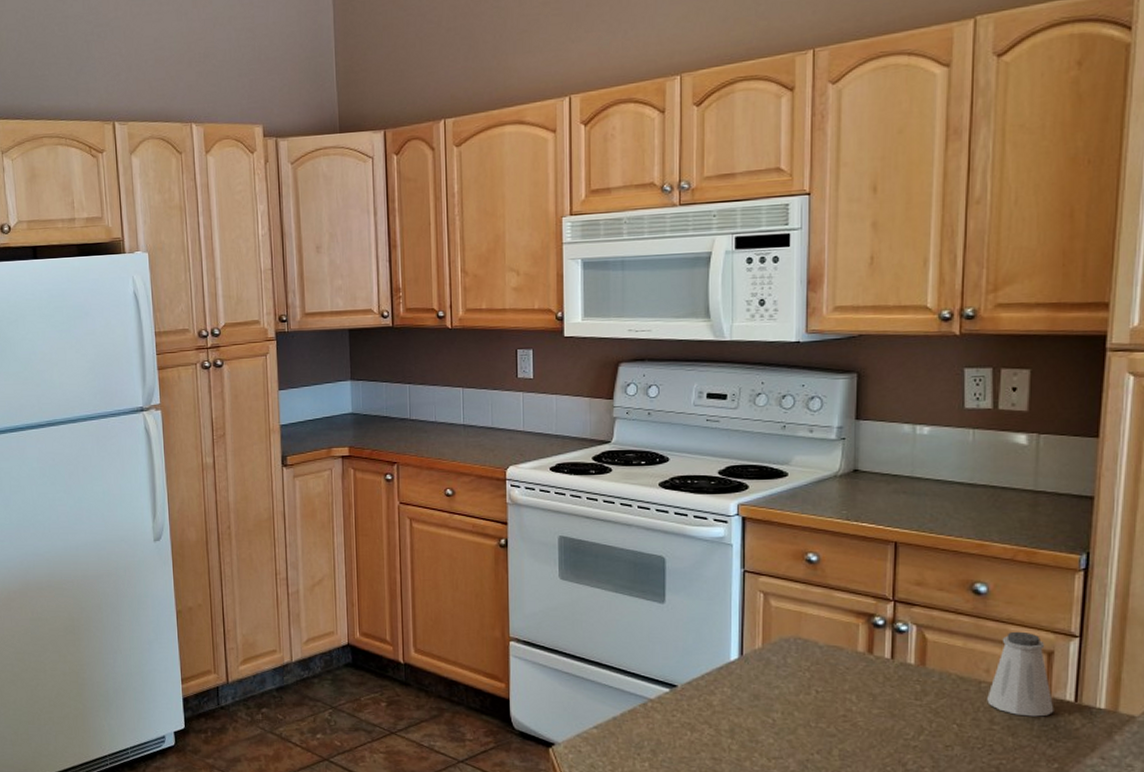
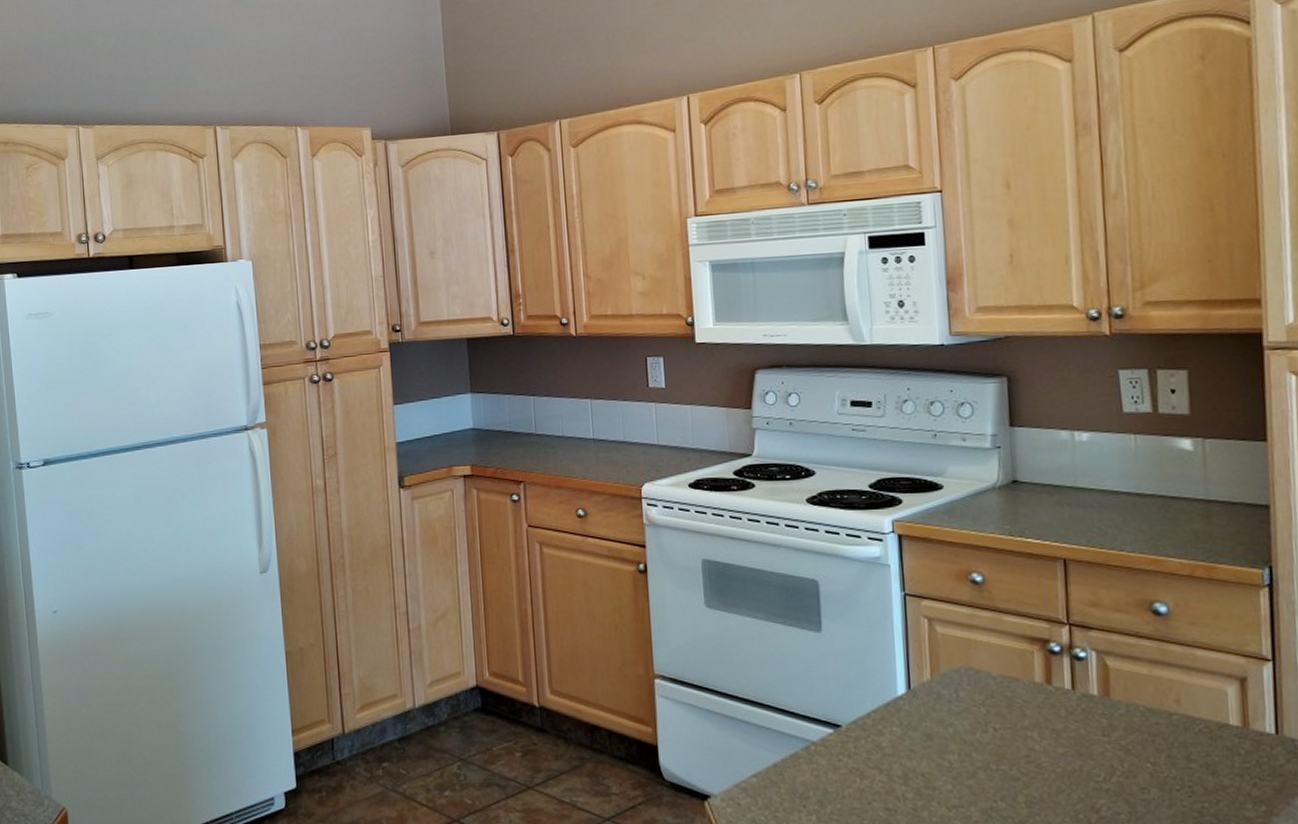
saltshaker: present [987,631,1054,717] -> none [1180,655,1255,752]

